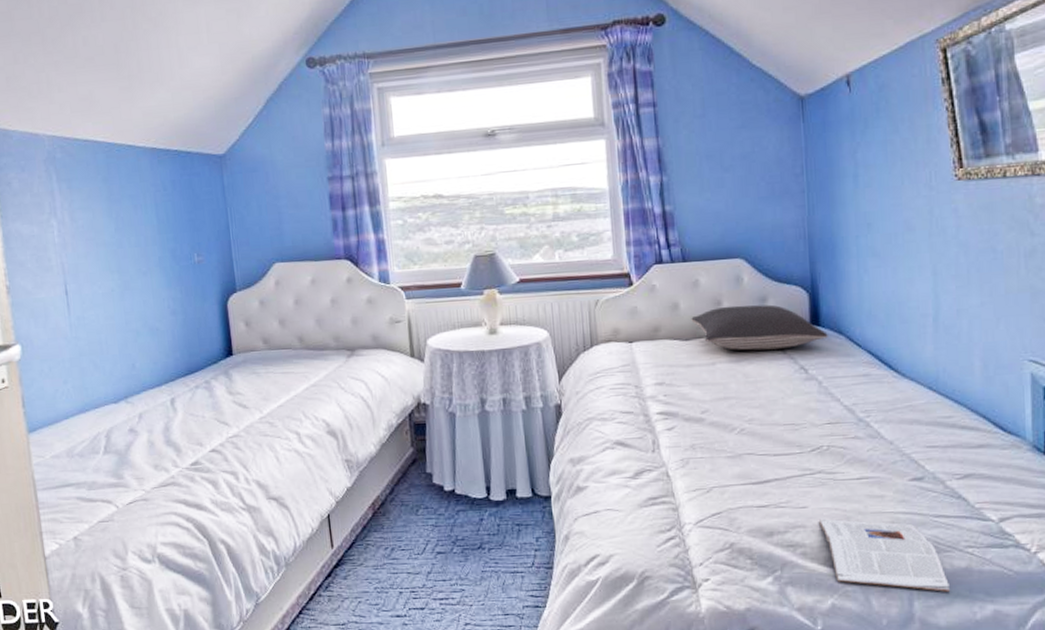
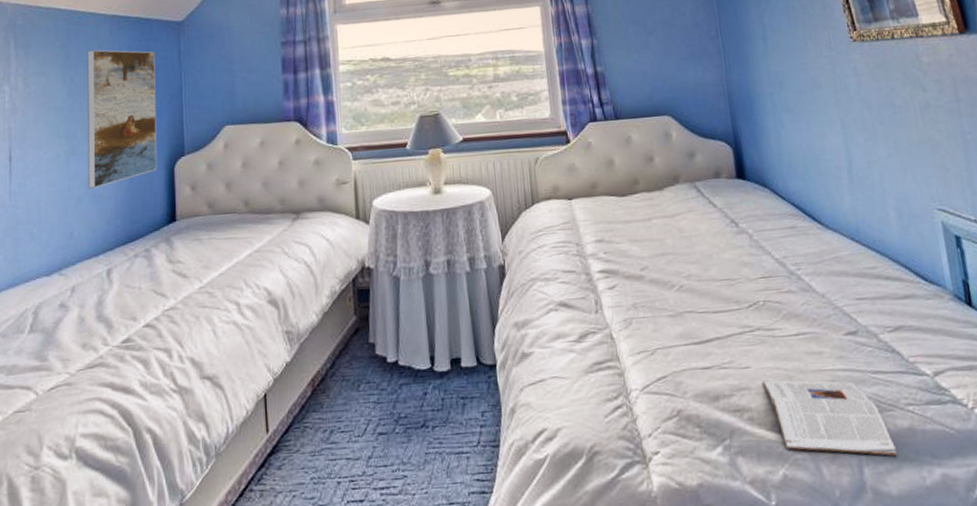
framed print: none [130,184,211,324] -> present [87,49,158,190]
pillow: present [691,304,828,351] -> none [626,159,754,205]

